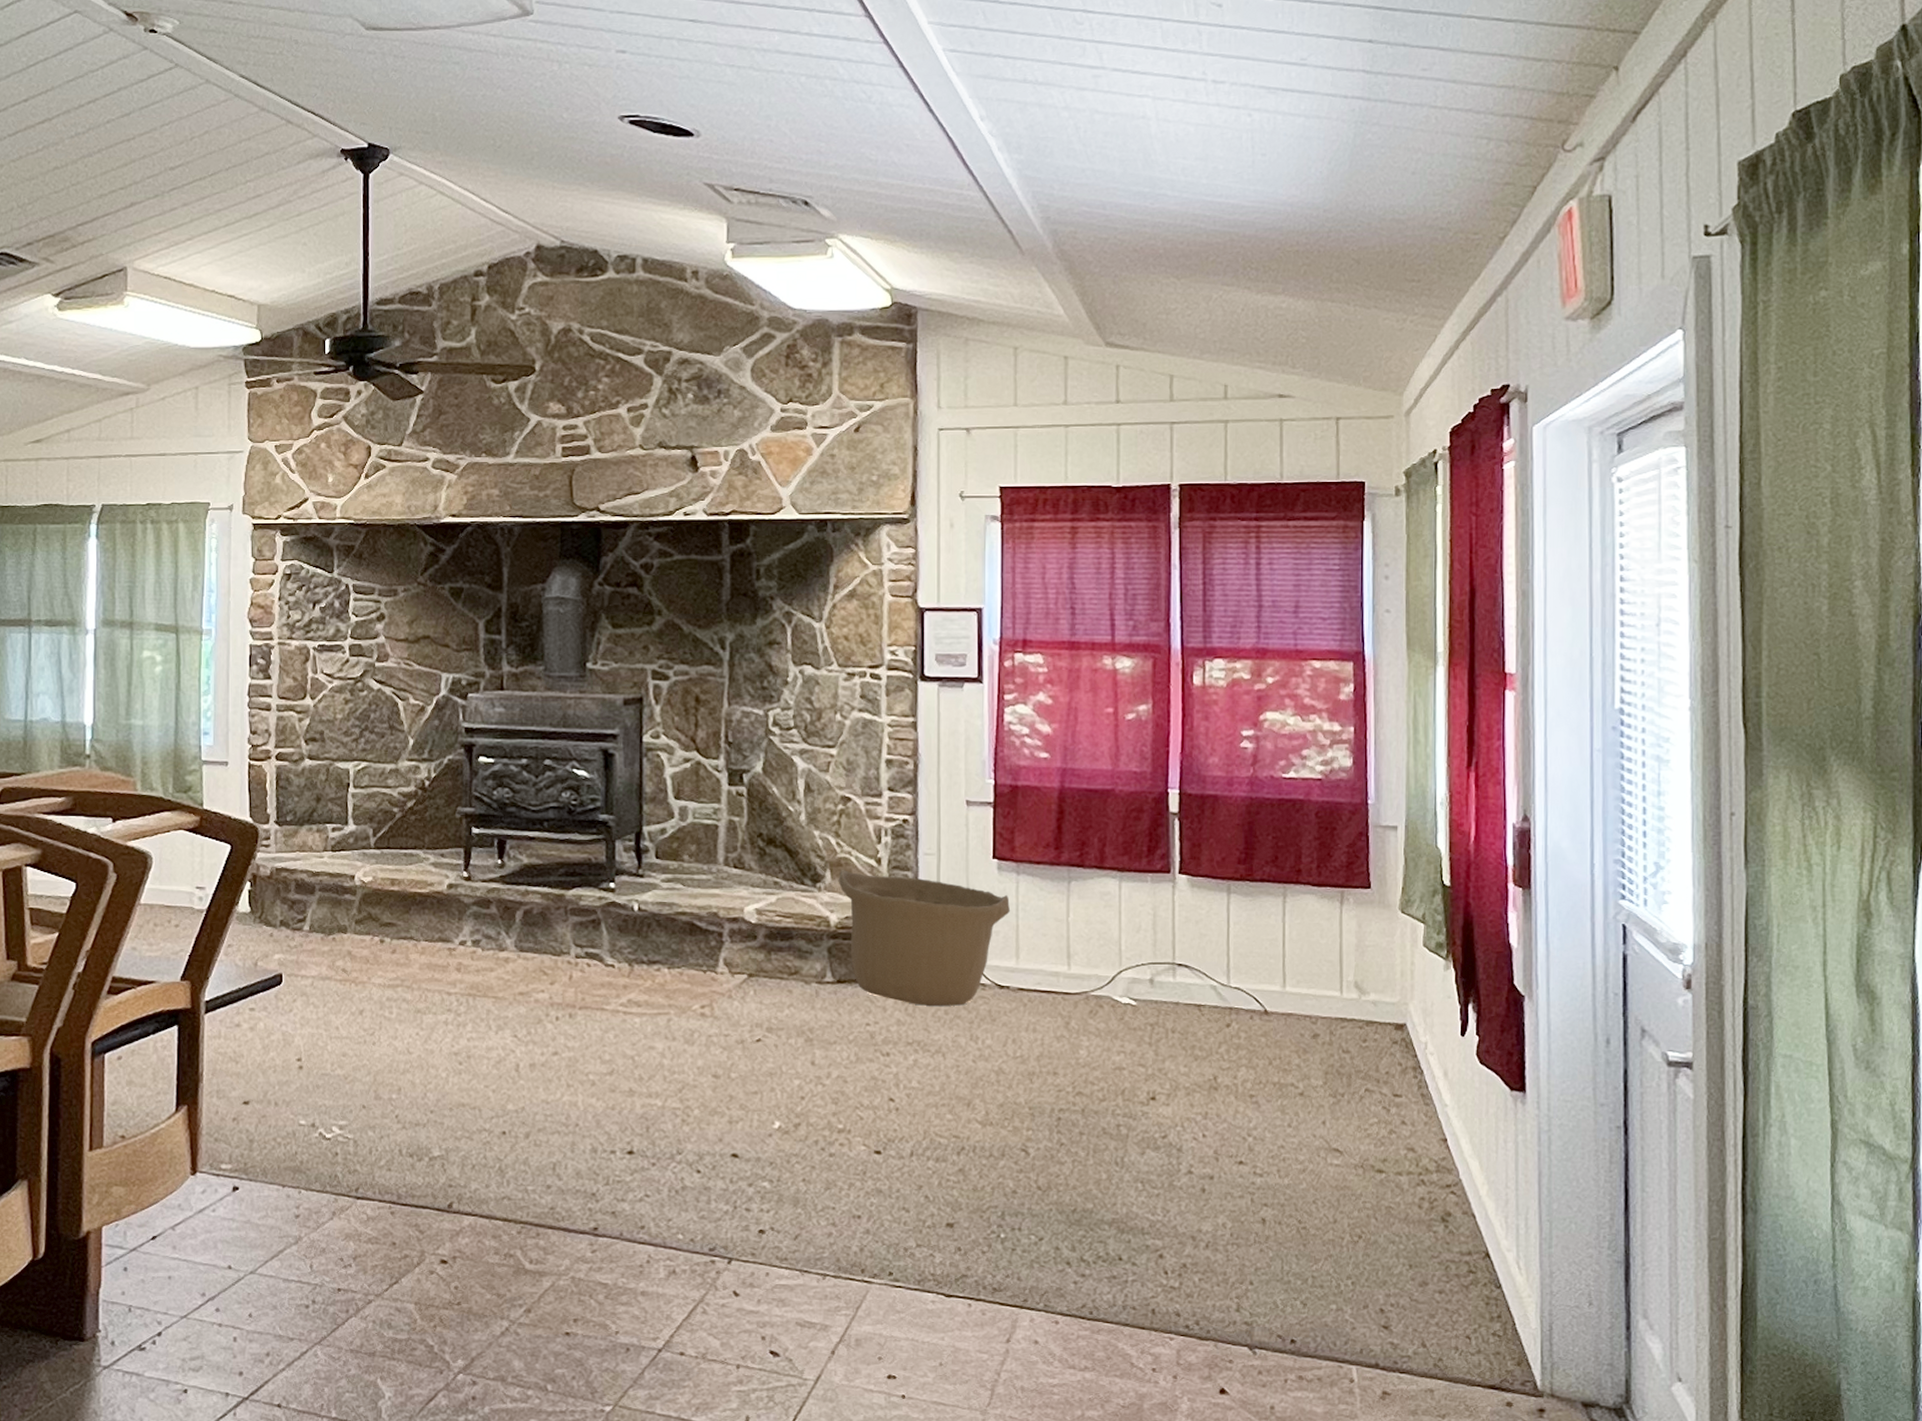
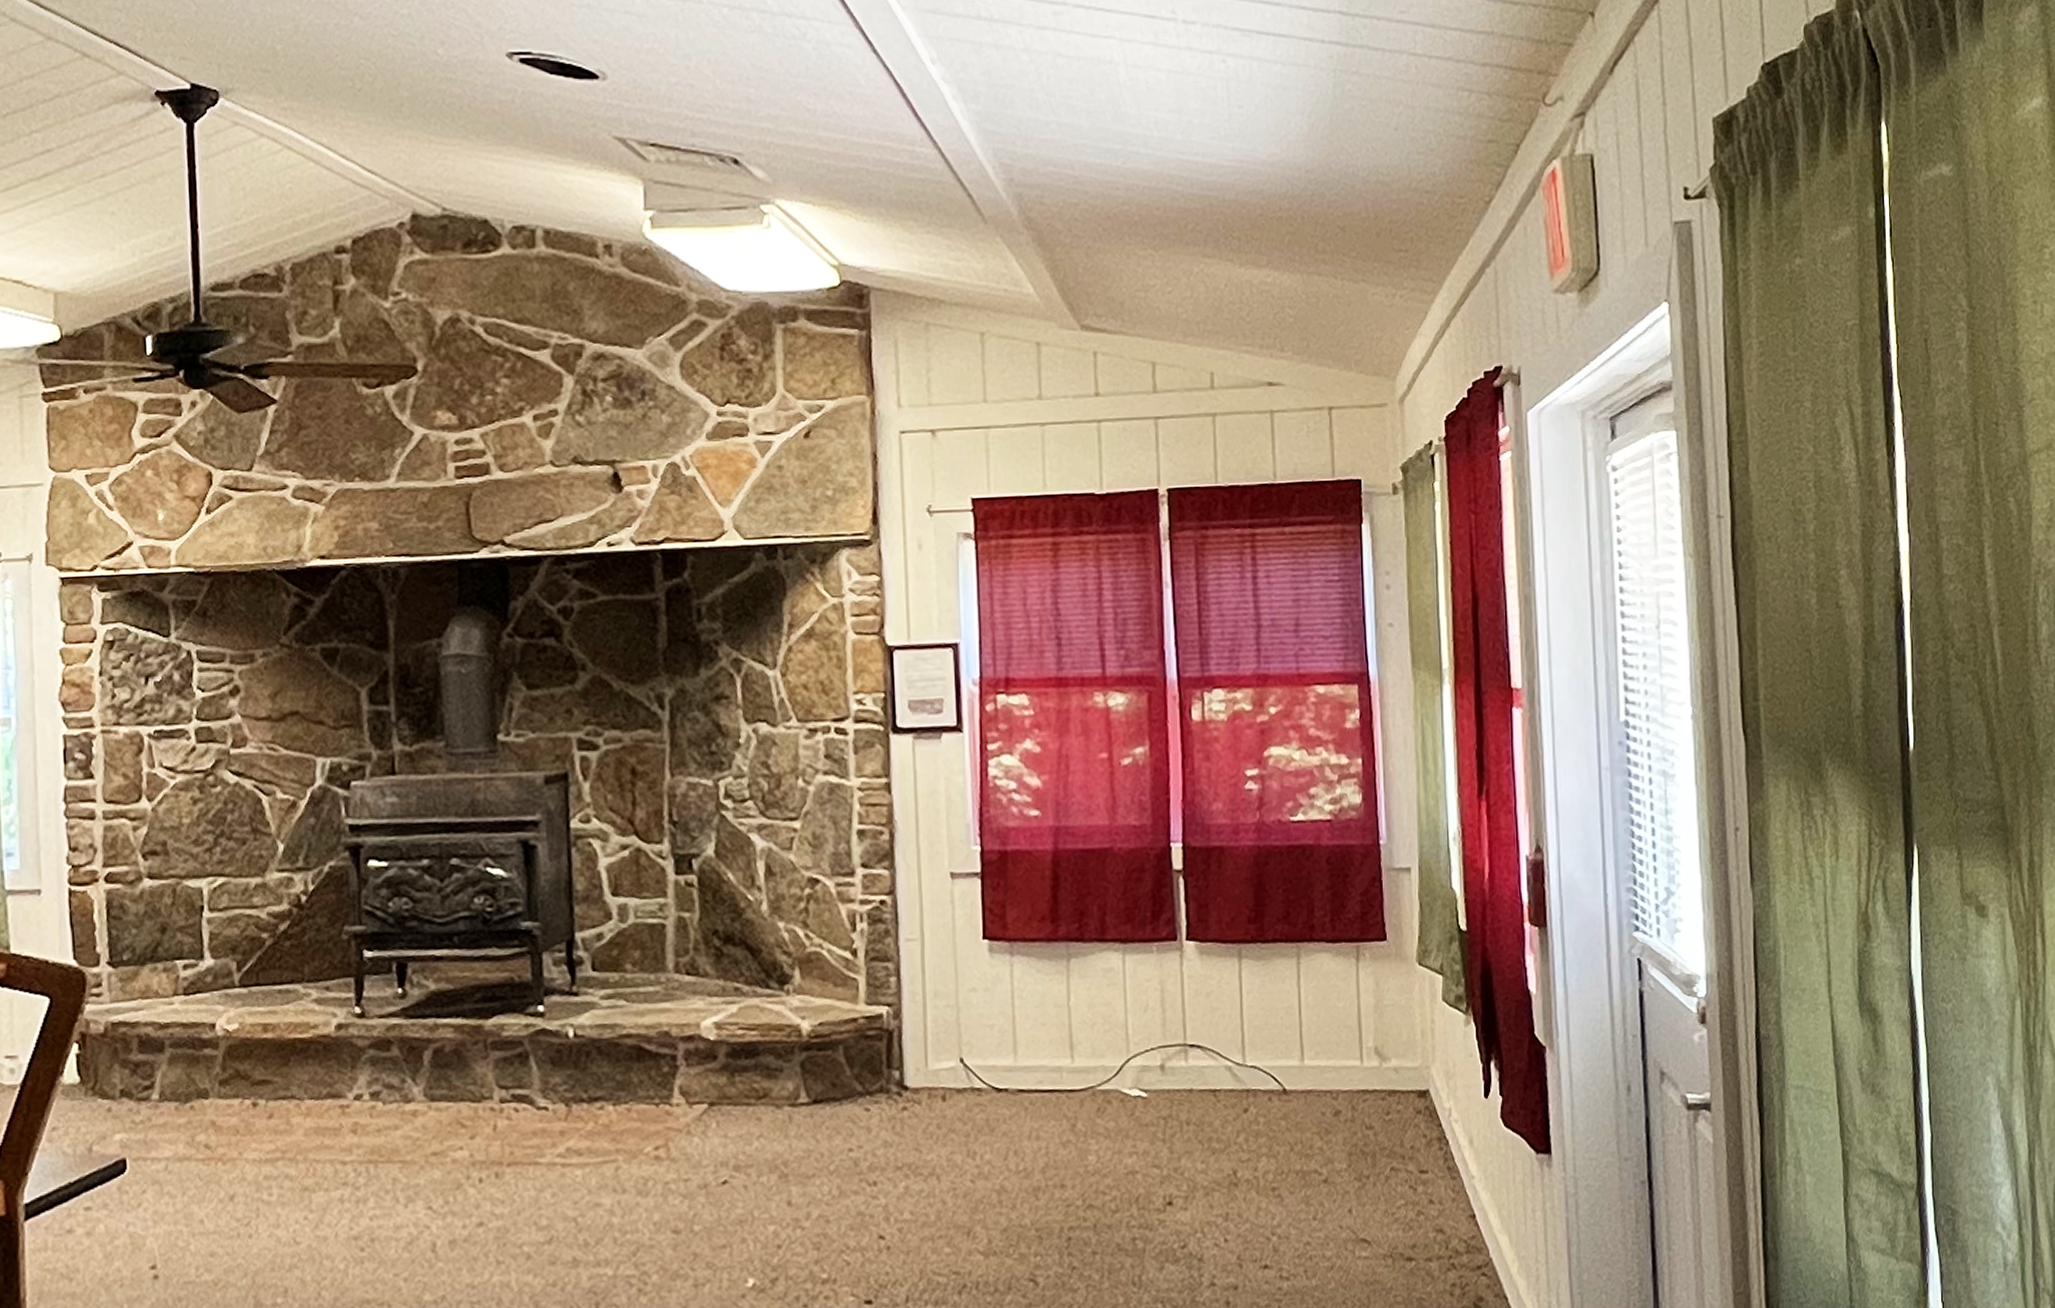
basket: present [838,870,1011,1006] -> none [808,966,1006,1121]

